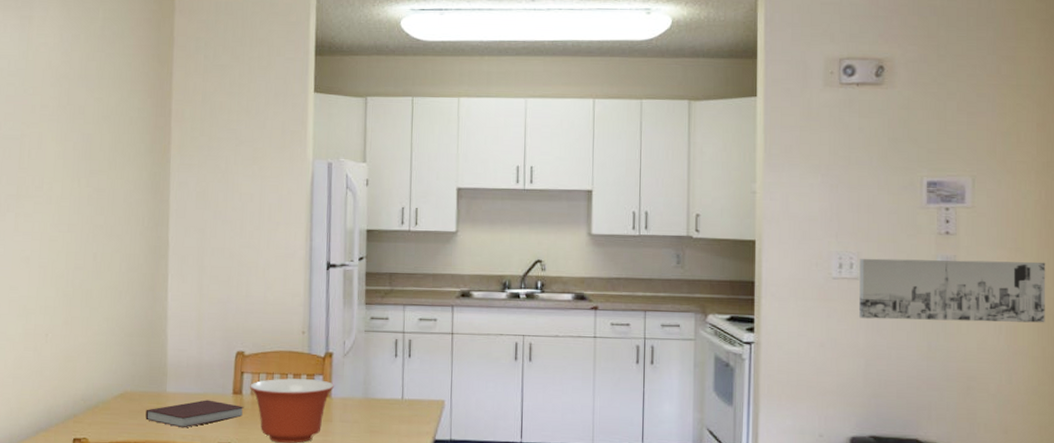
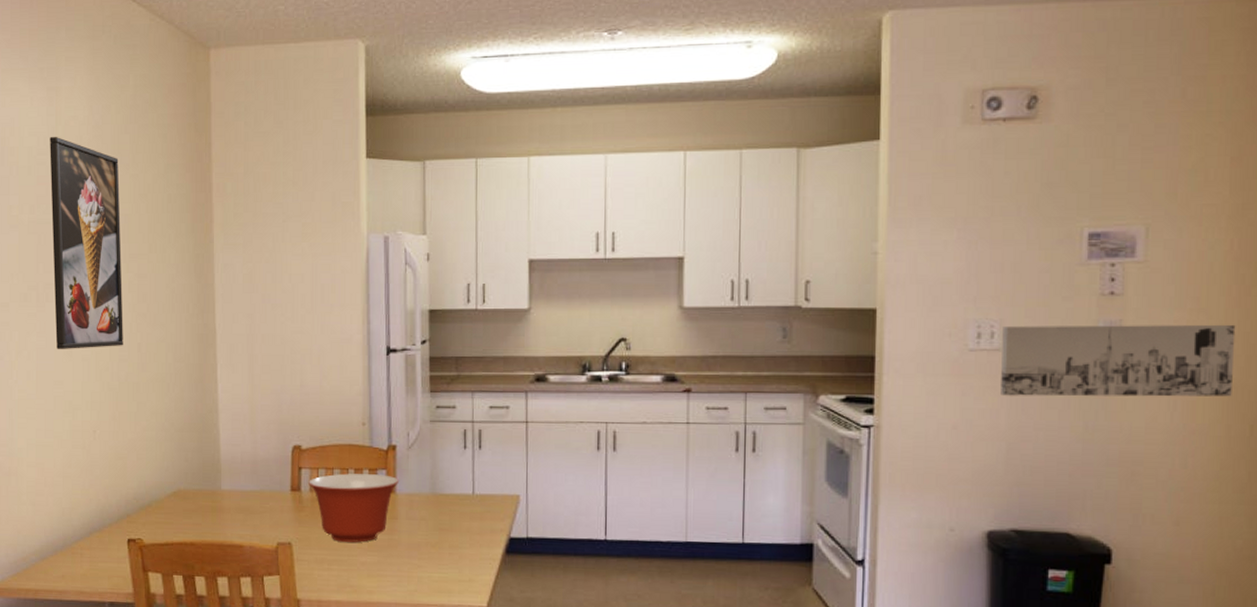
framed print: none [14,61,85,257] -> present [49,137,123,349]
notebook: present [145,400,244,428] -> none [201,497,303,528]

